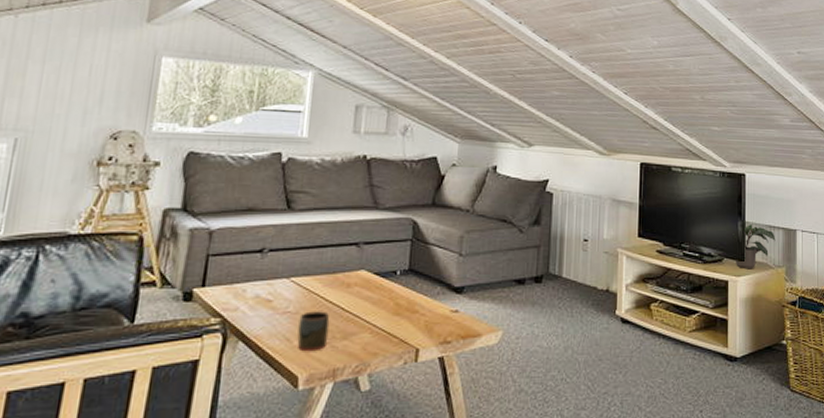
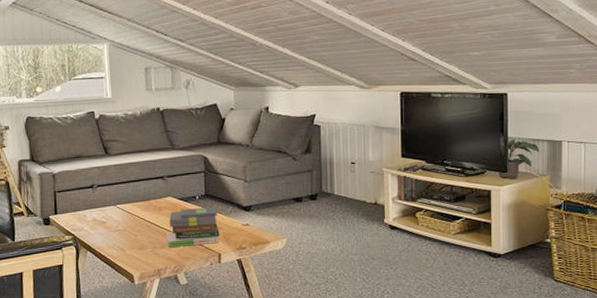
mug: present [297,311,330,350] -> none [127,228,151,257]
books: none [350,287,421,340] -> present [166,207,220,248]
books: none [632,245,663,291] -> present [398,163,427,202]

